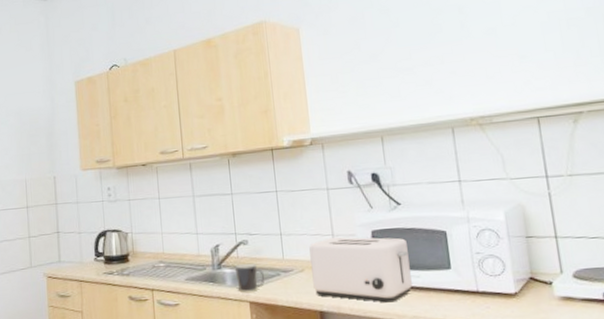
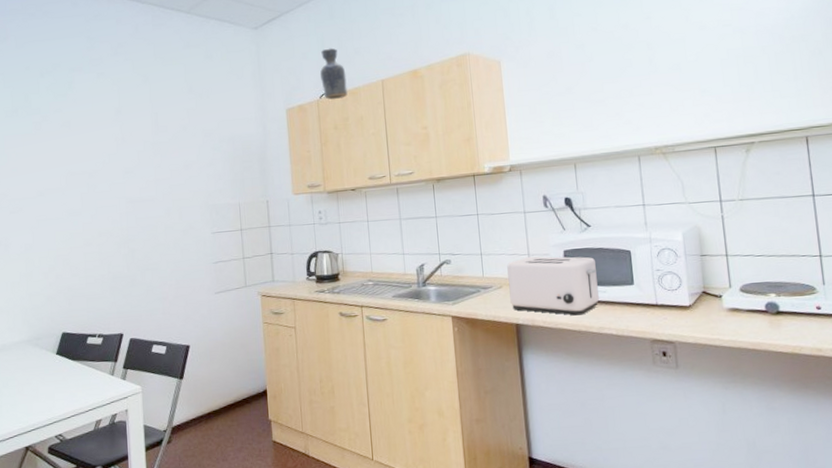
ceramic jug: none [109,18,138,71] -> present [319,48,348,100]
mug: present [234,263,265,294] -> none [438,281,466,309]

